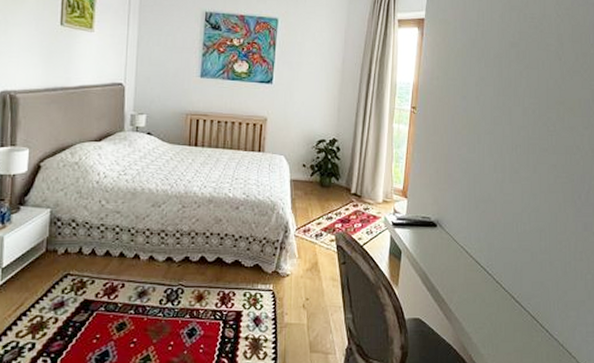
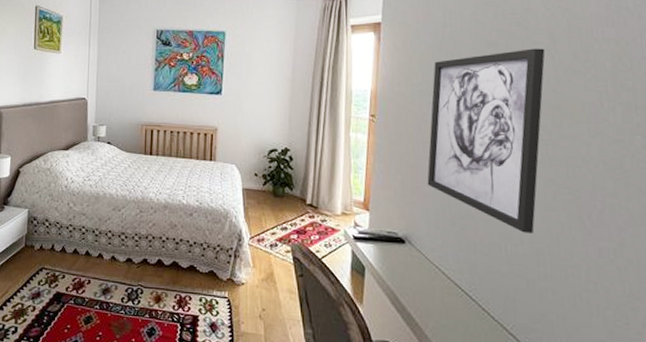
wall art: none [457,50,555,213] -> present [427,48,545,233]

